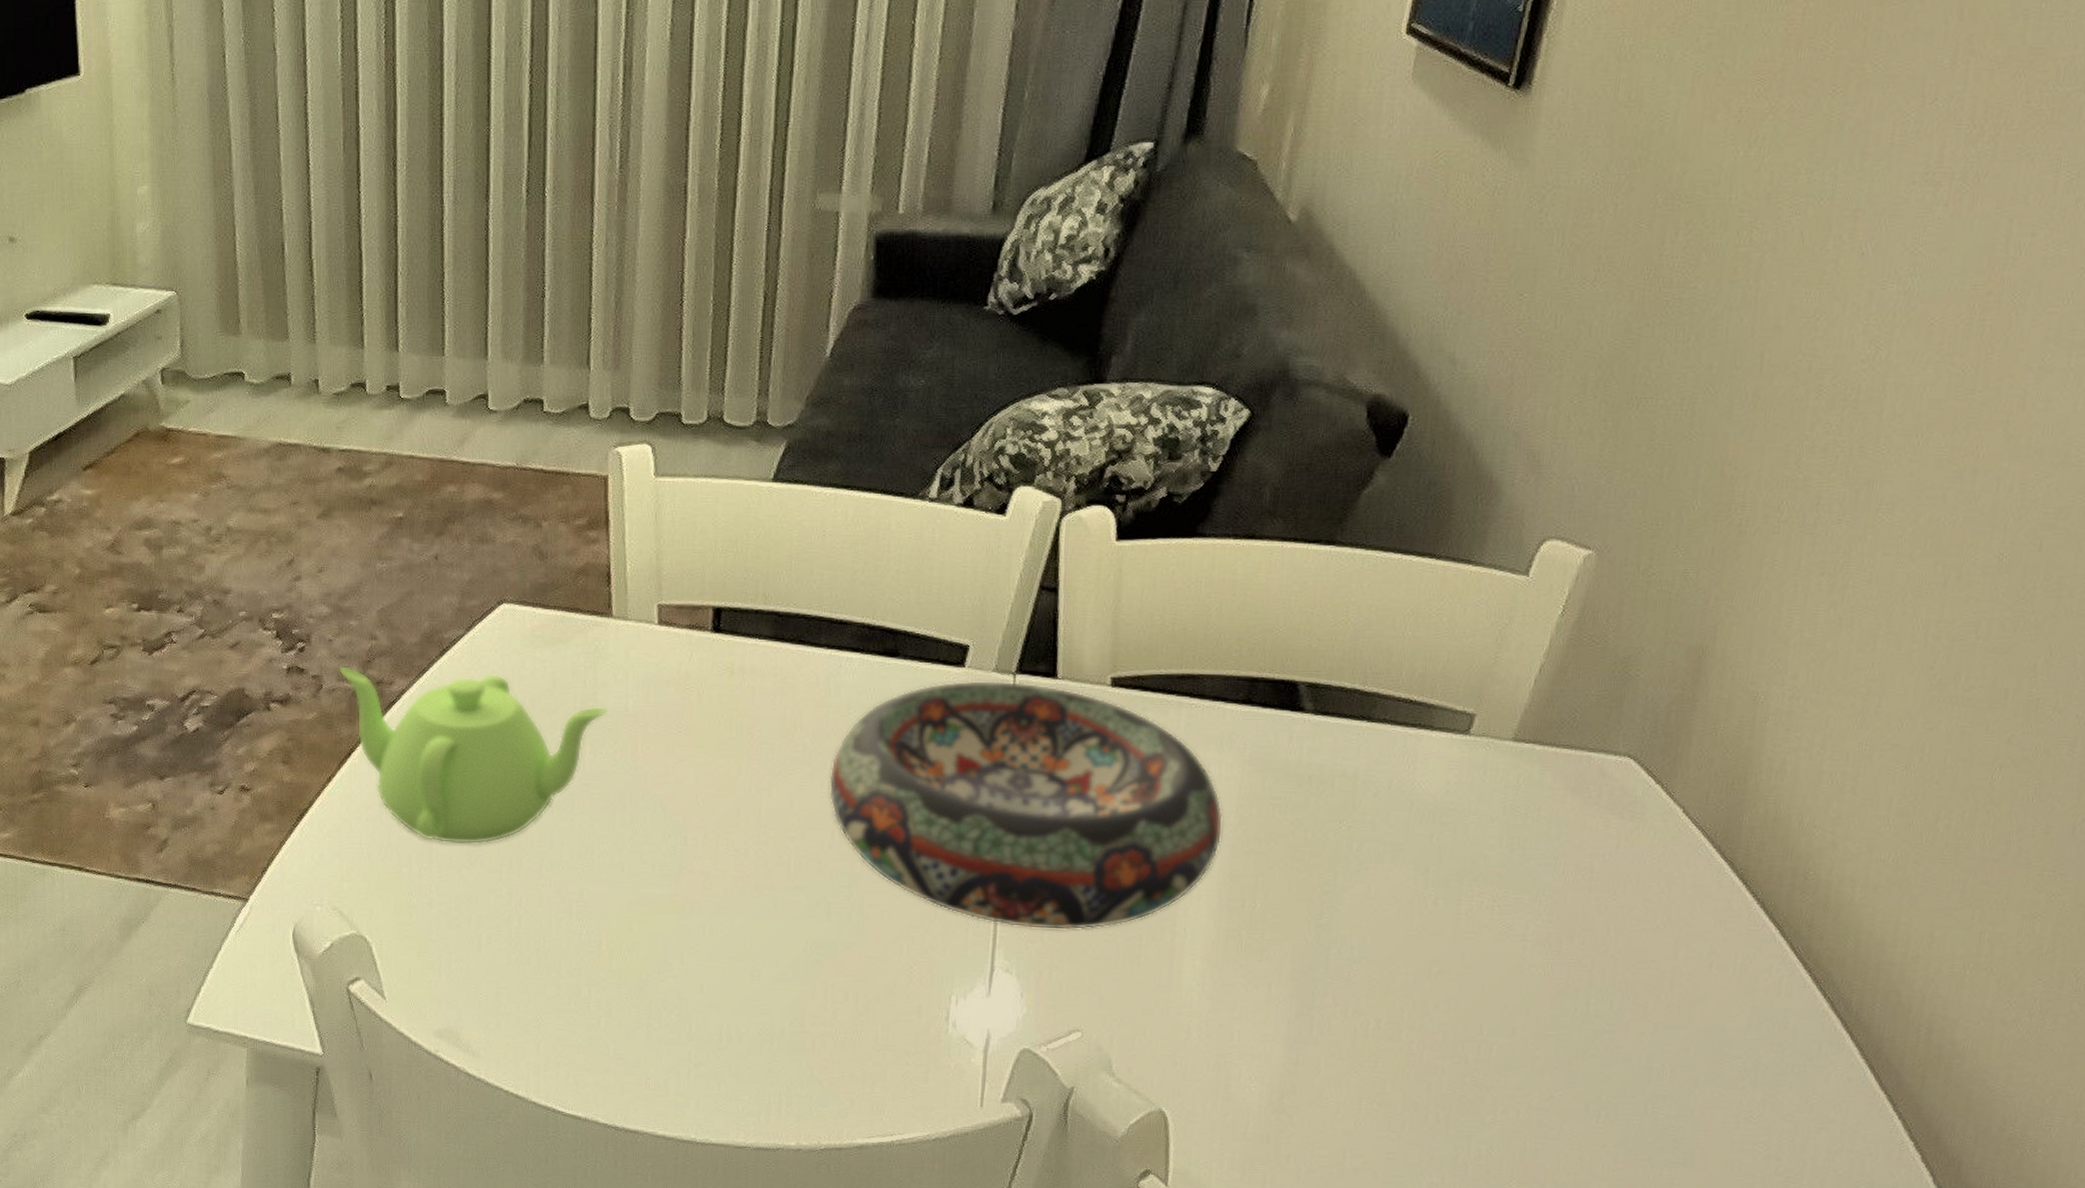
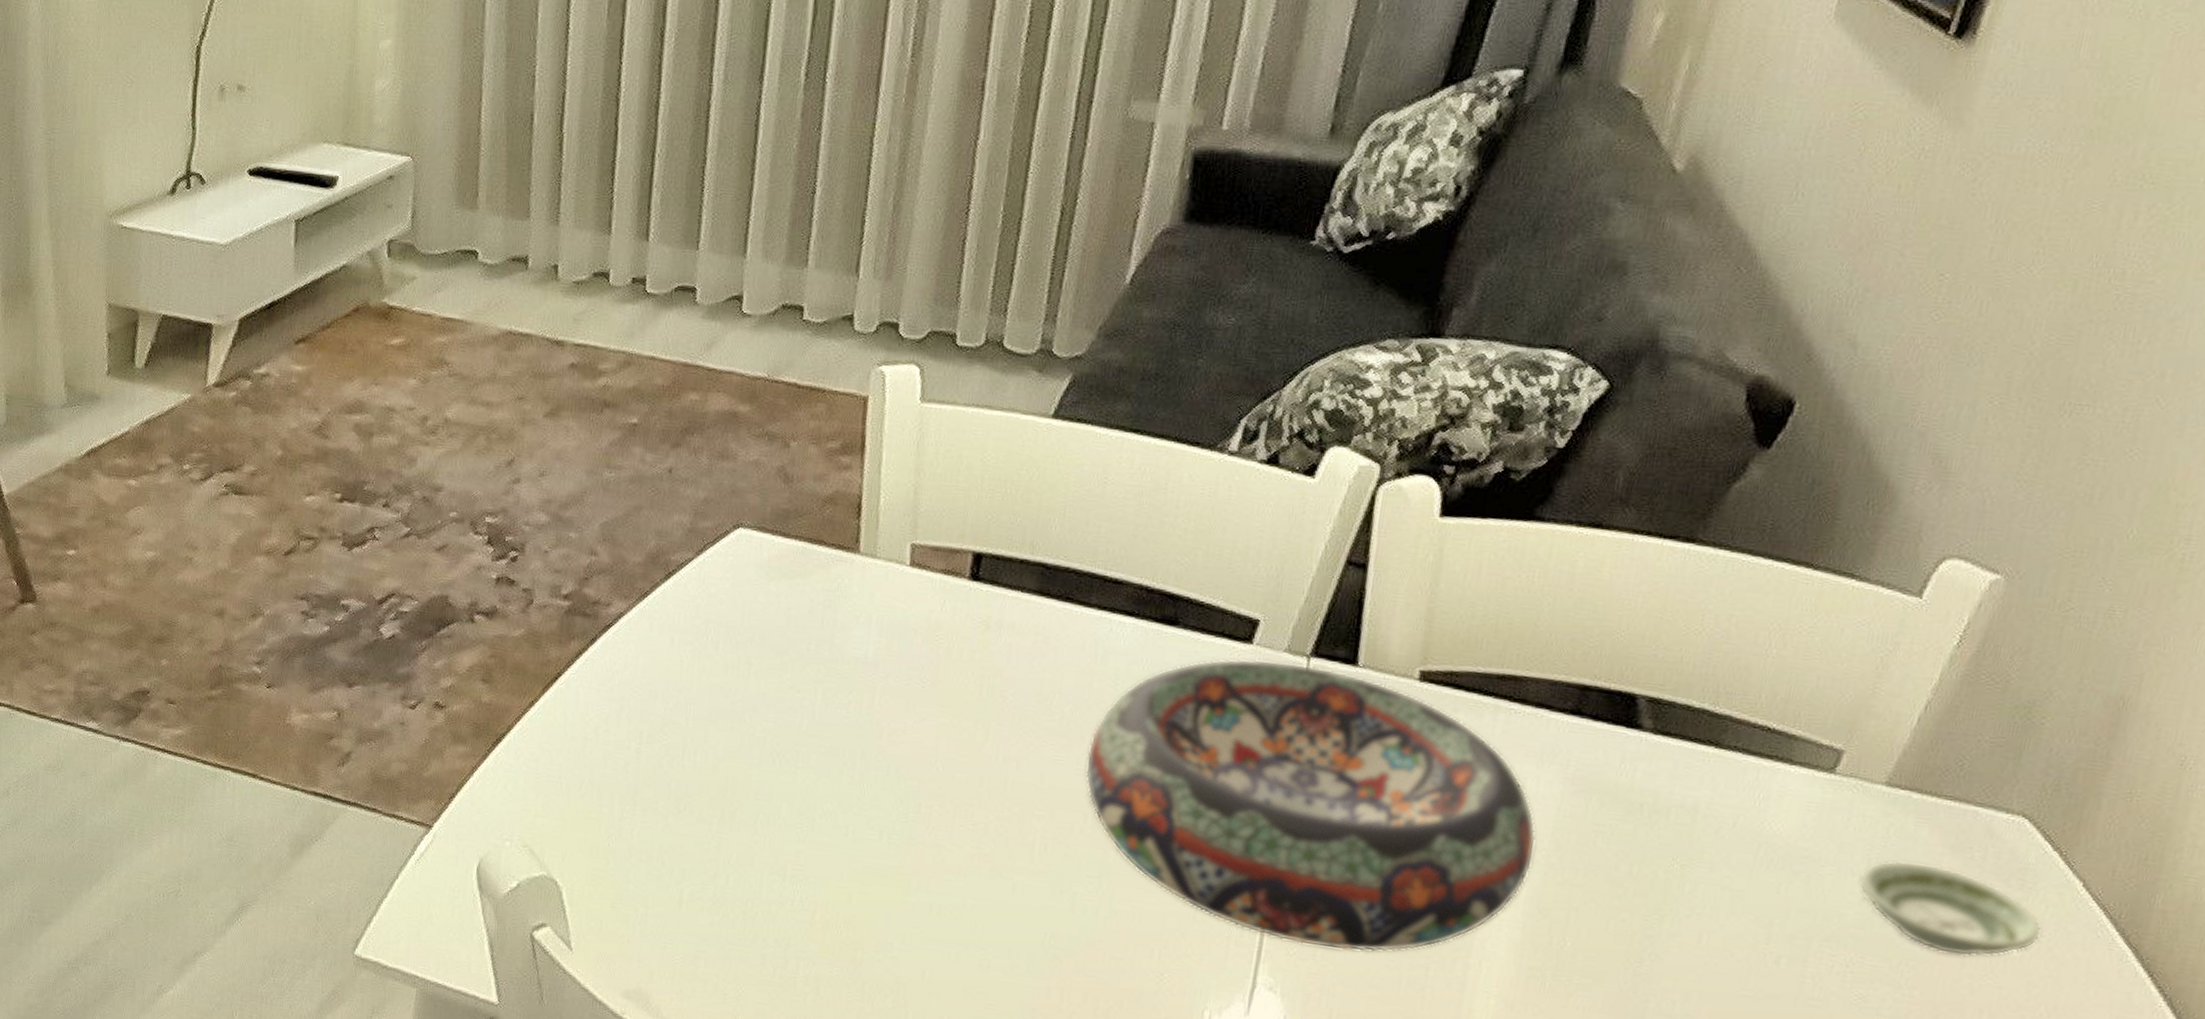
teapot: present [339,665,608,845] -> none [552,580,845,791]
saucer: none [1497,804,1653,883] -> present [1858,860,2043,957]

